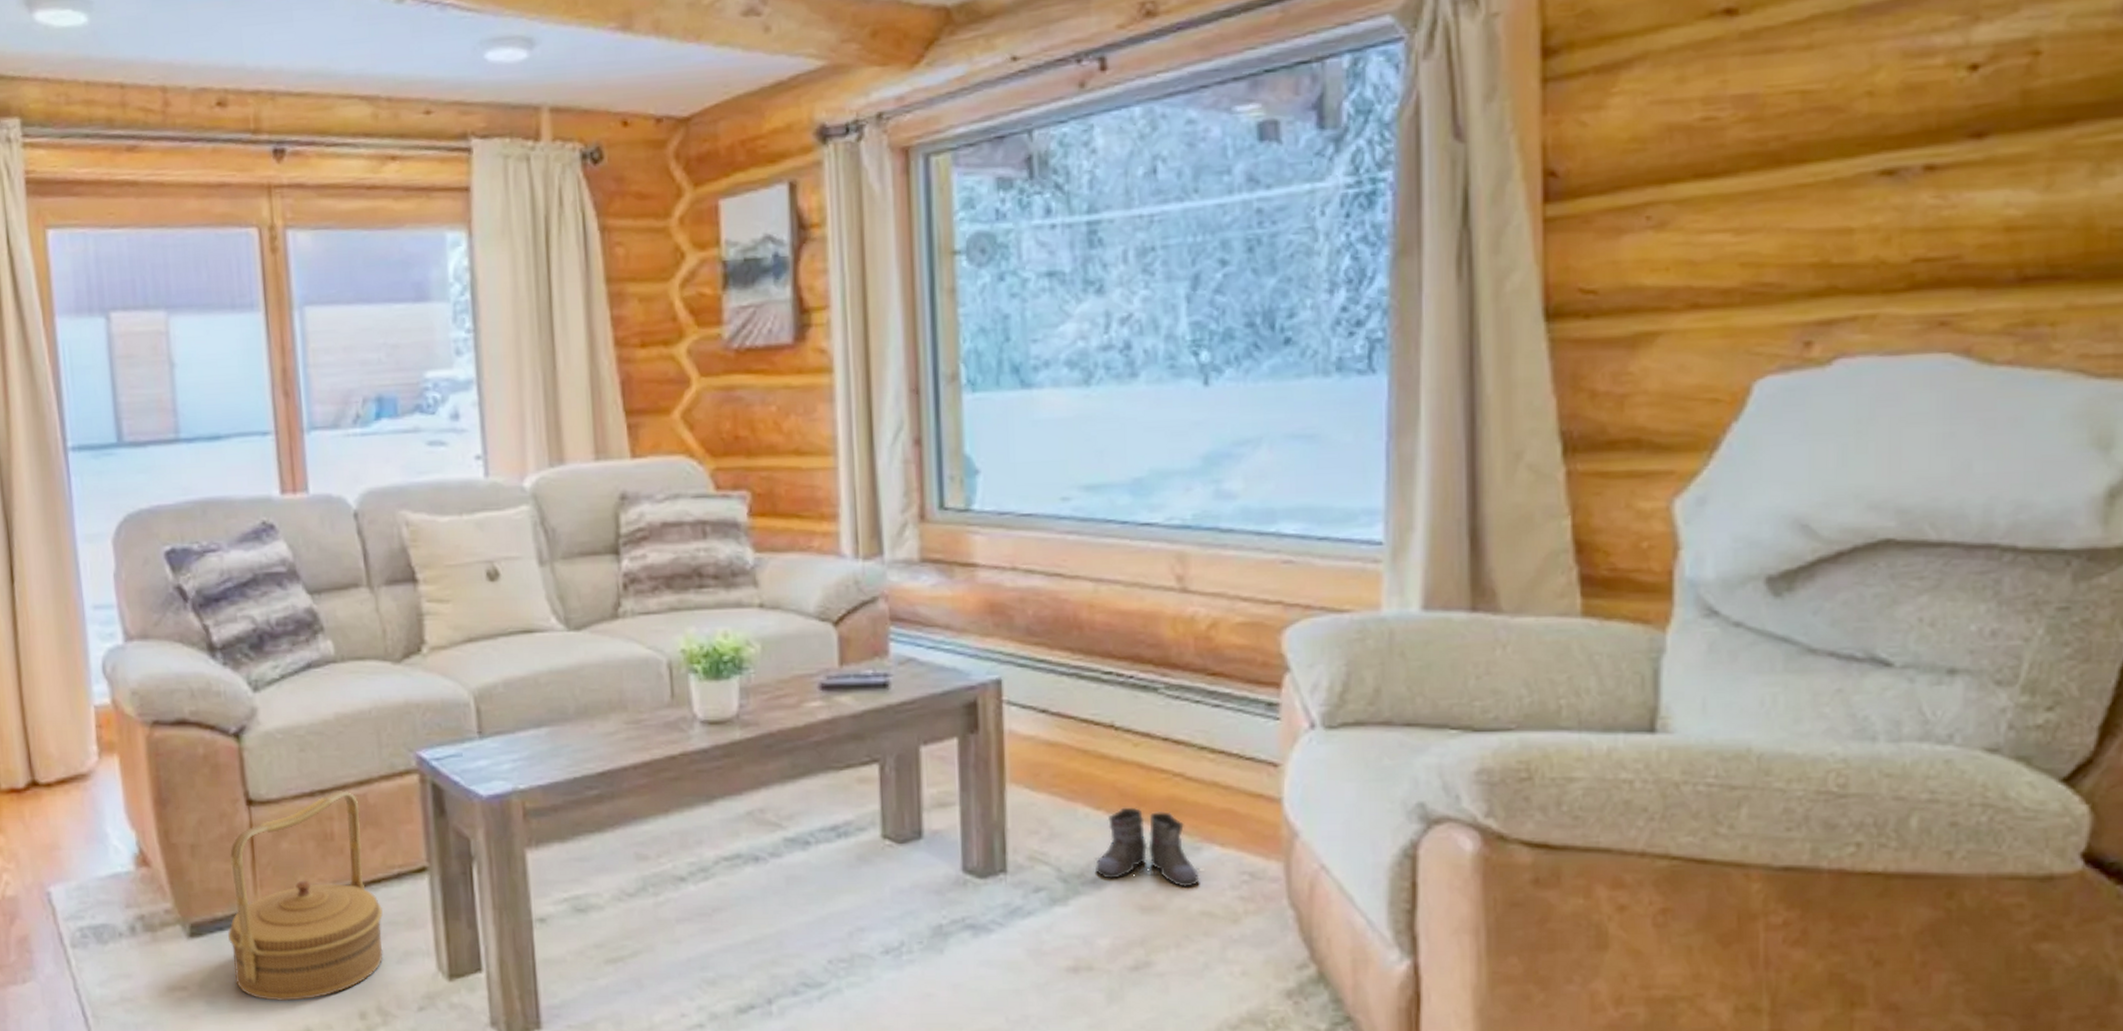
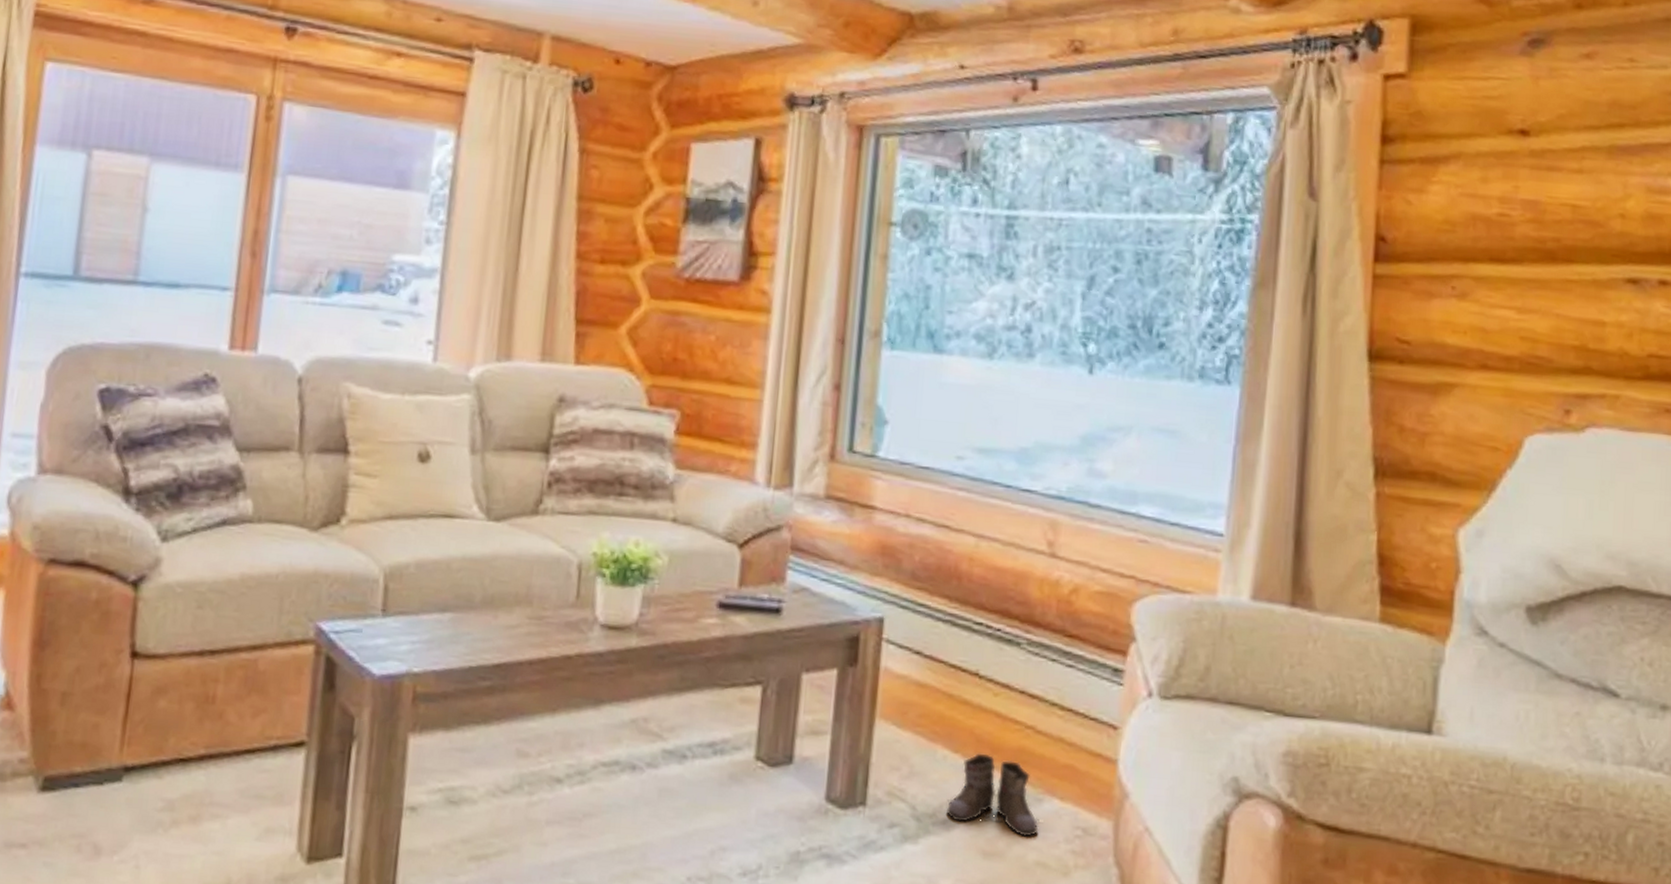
basket: present [227,790,383,1001] -> none [81,653,252,871]

